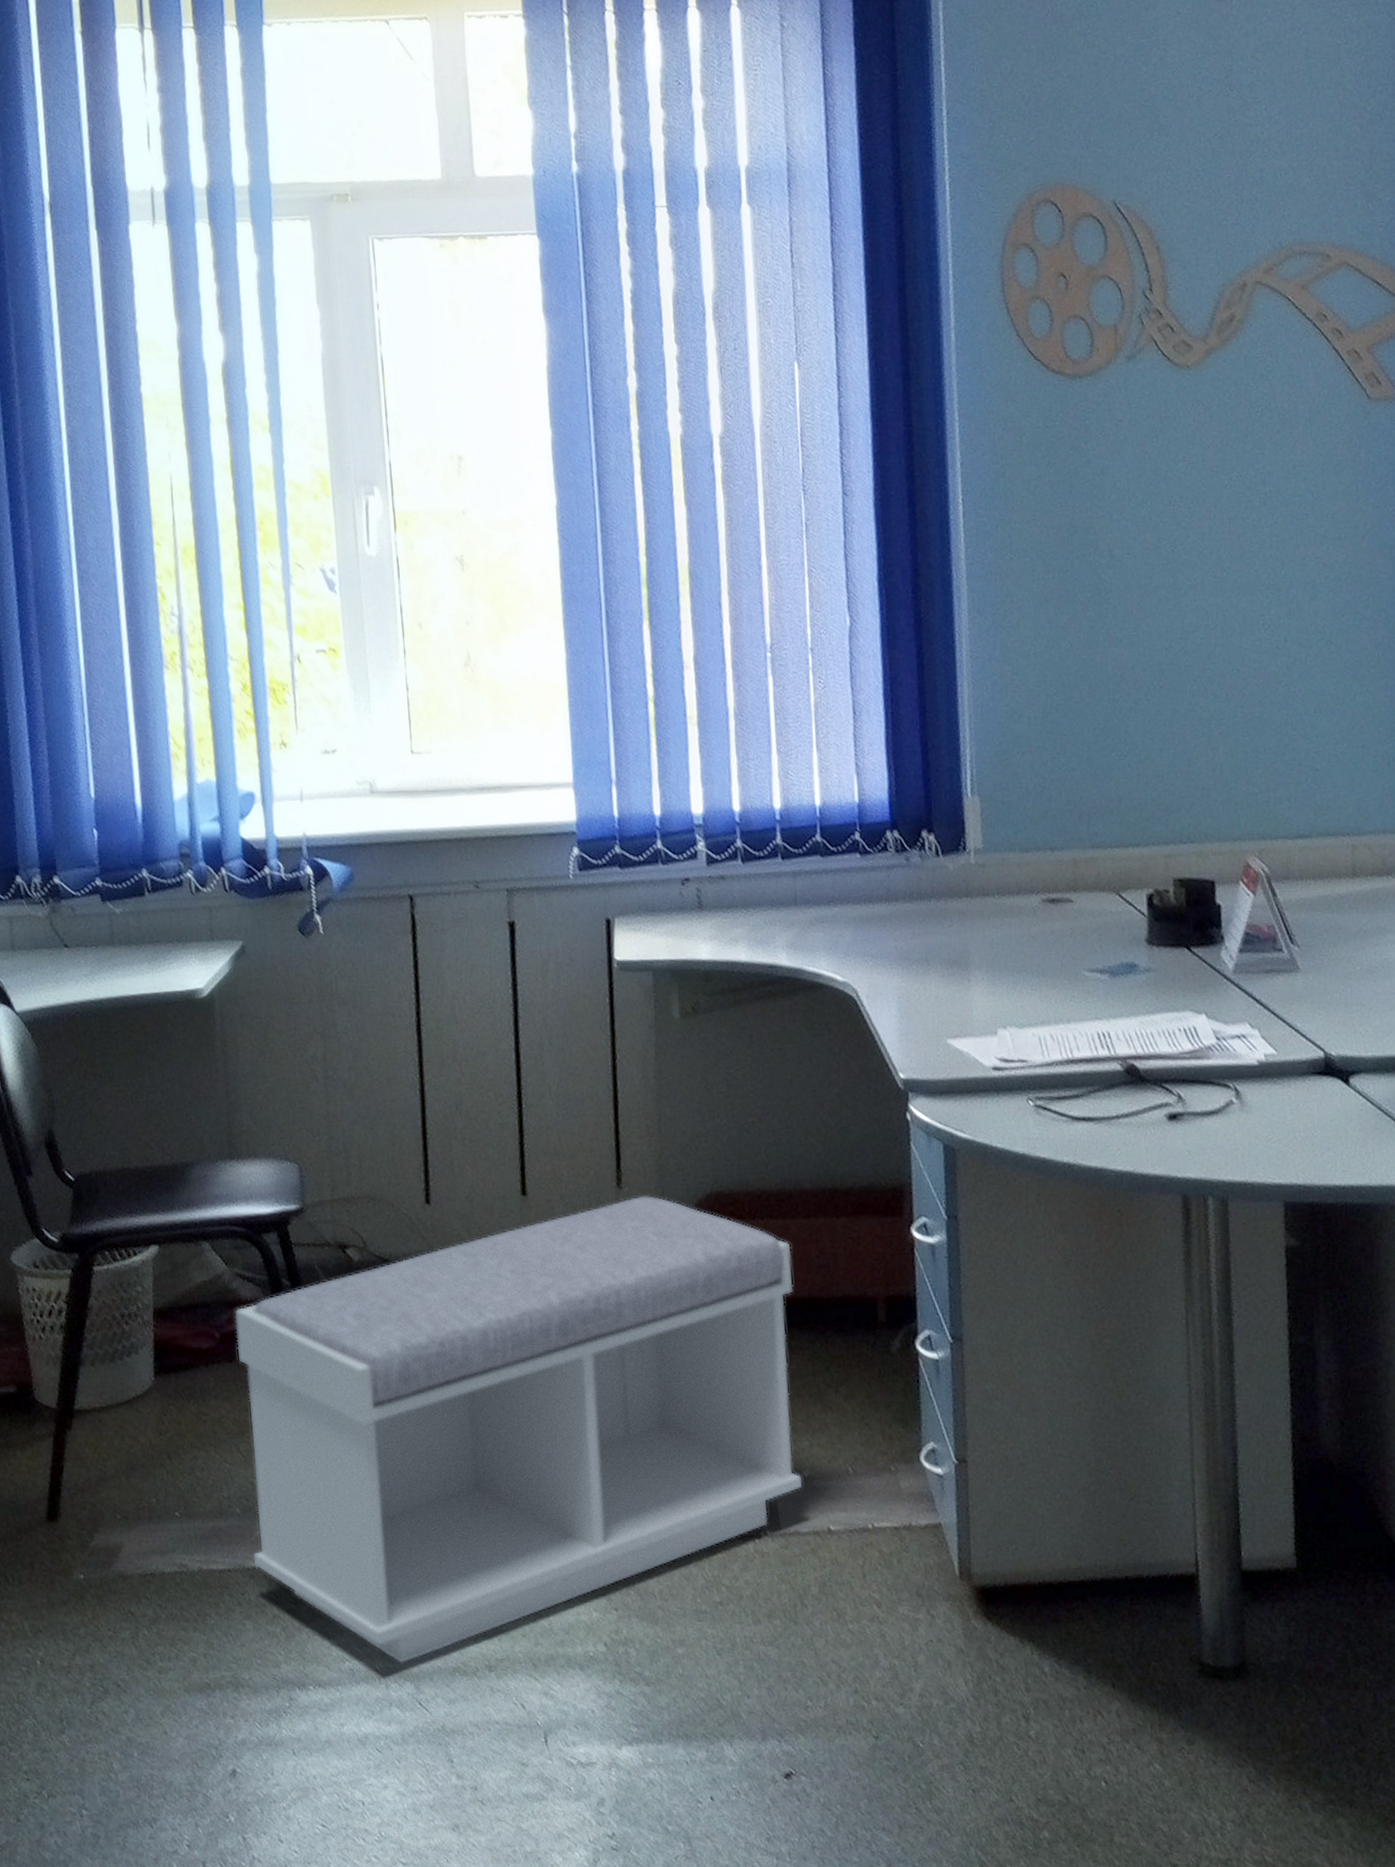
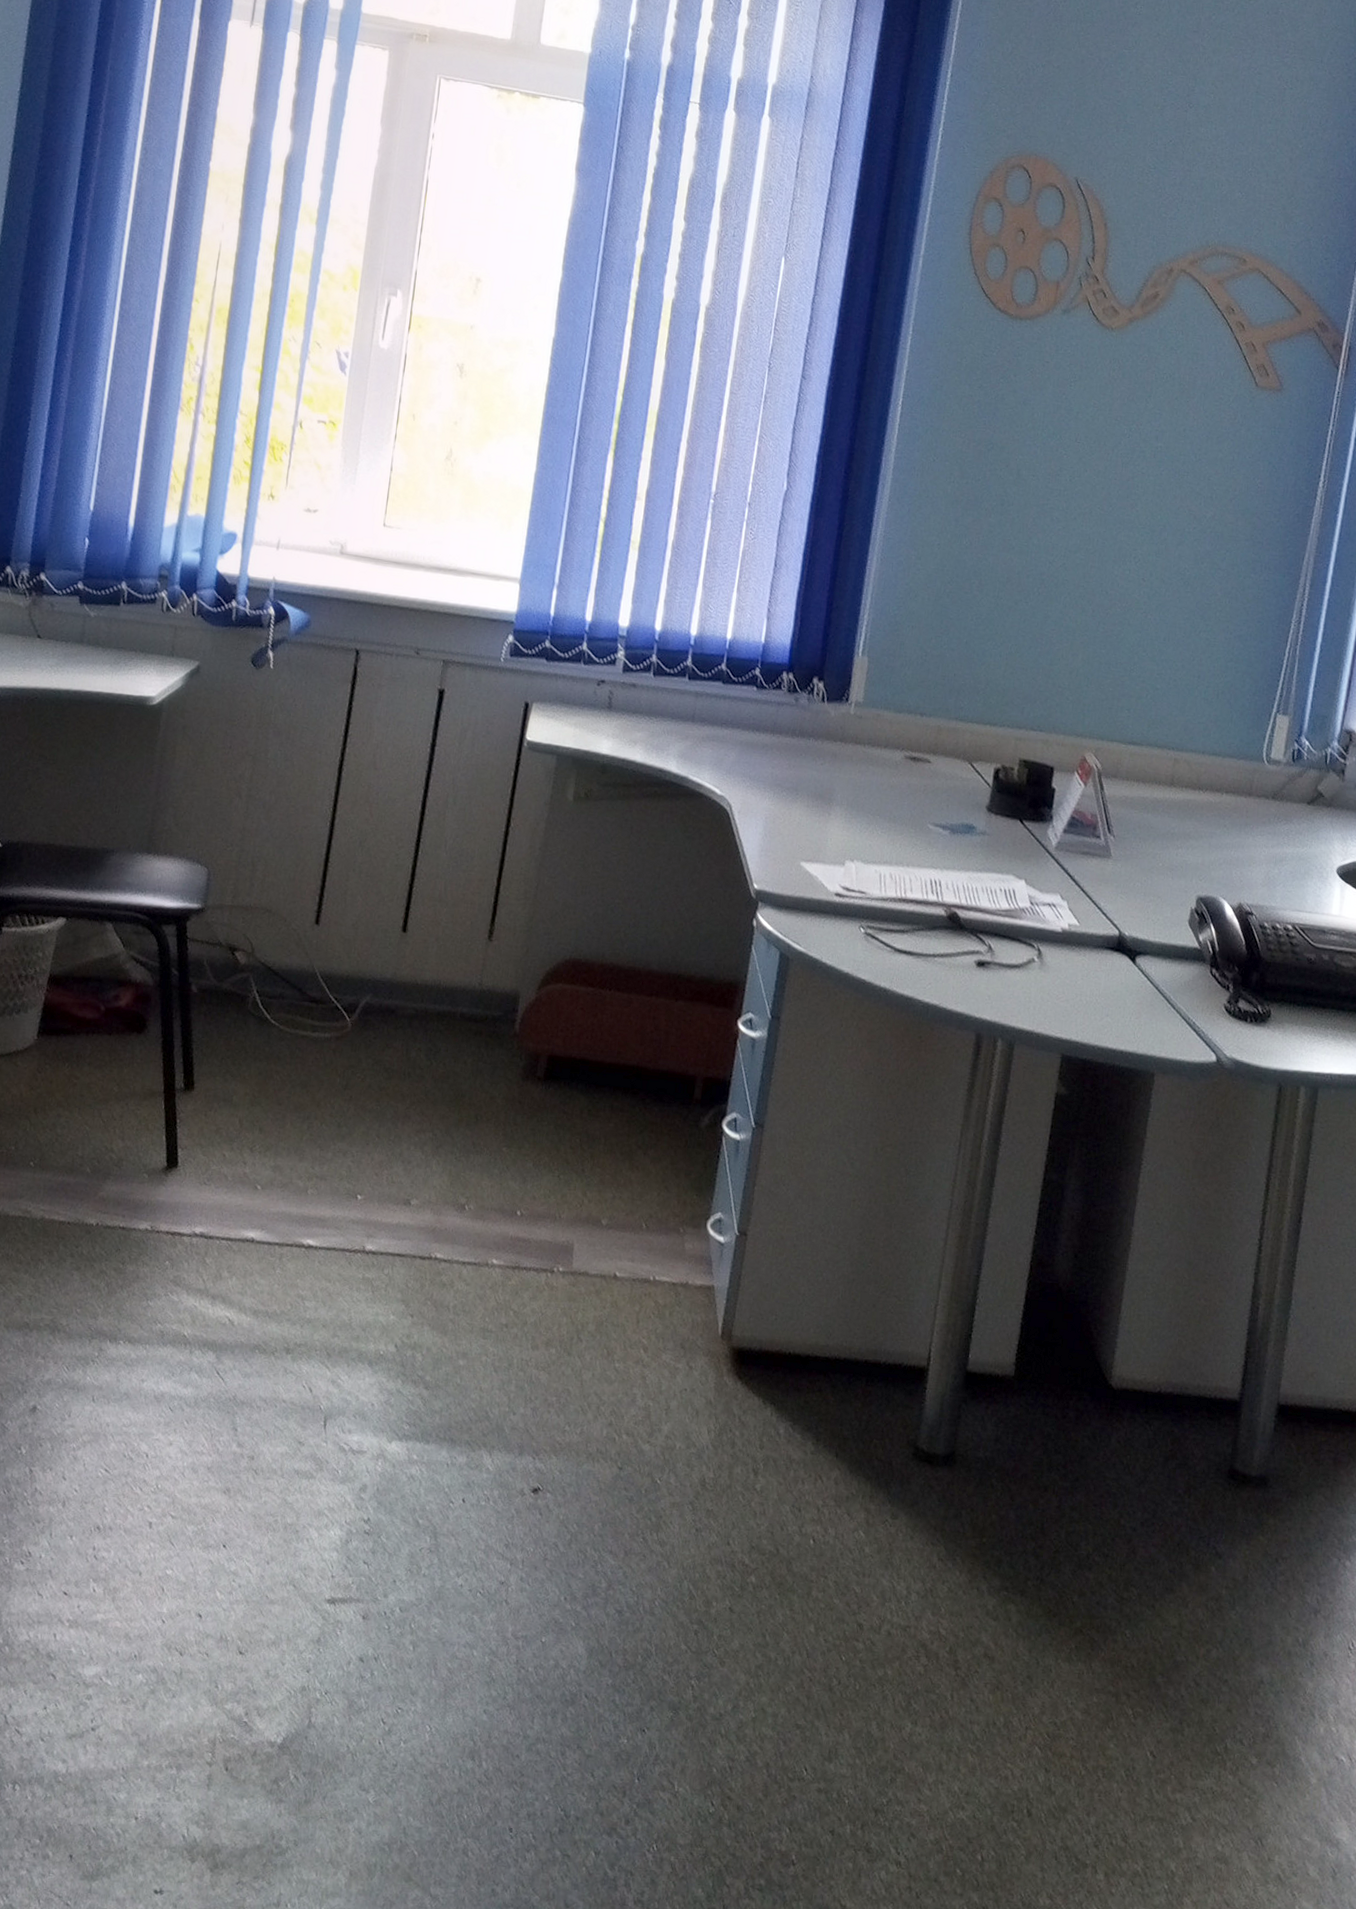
bench: present [235,1196,802,1664] -> none [92,950,630,1334]

